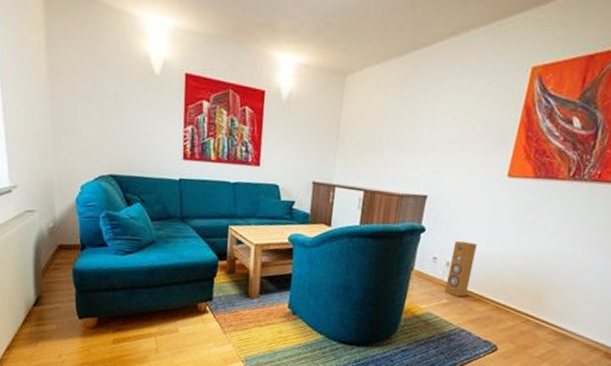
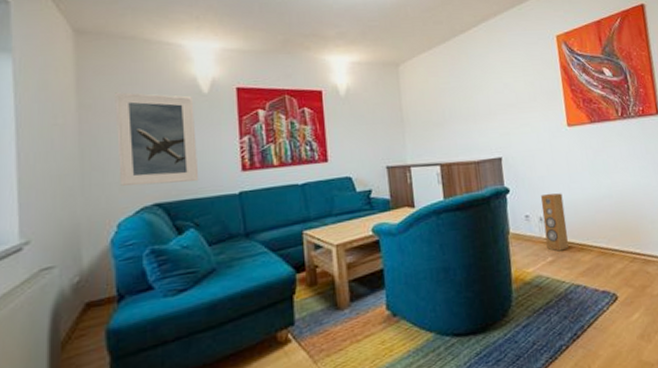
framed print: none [79,60,147,162] -> present [115,92,199,186]

